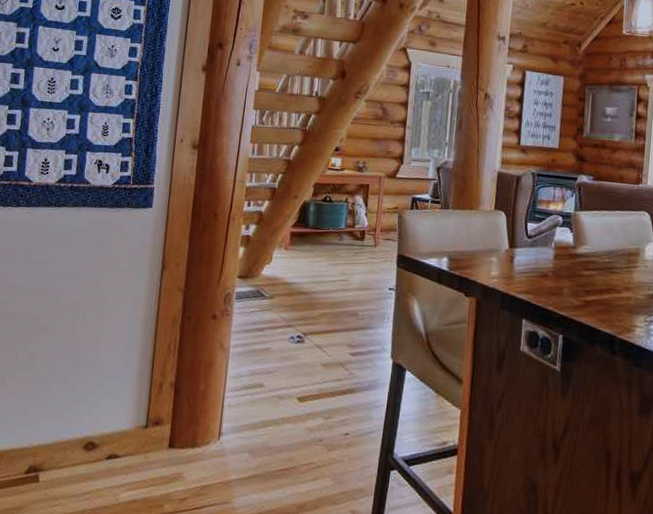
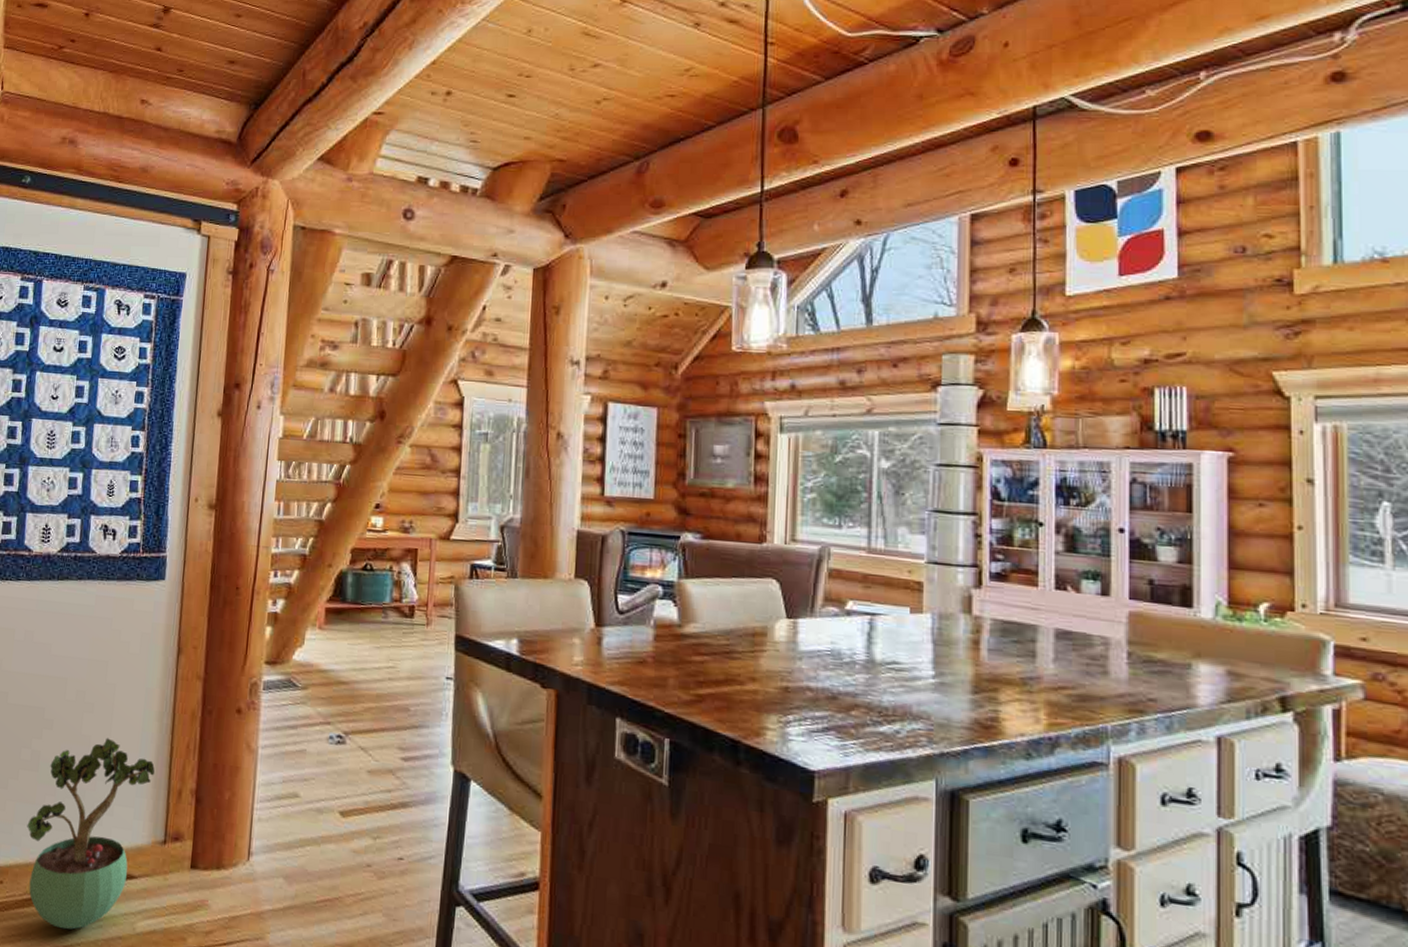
potted plant: none [22,340,139,503] -> present [27,737,155,930]

